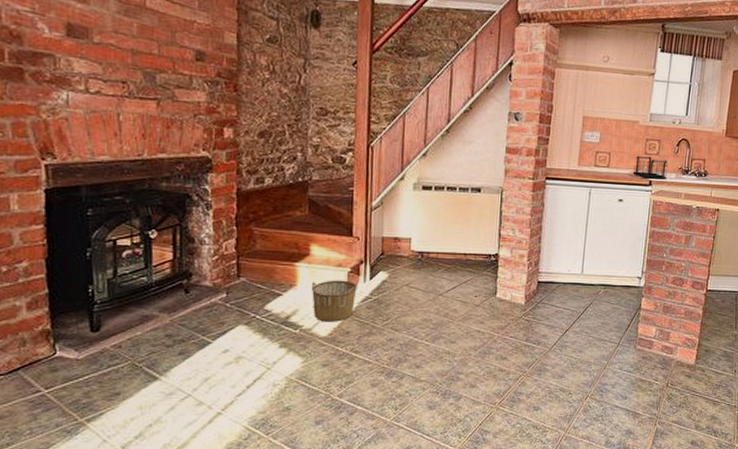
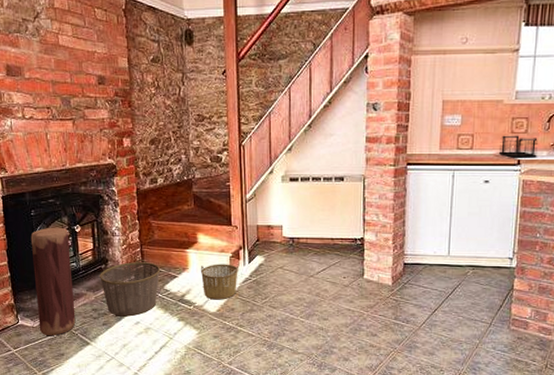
decorative log: none [83,231,141,370] -> present [30,227,76,335]
basket: none [179,274,262,344] -> present [100,260,161,317]

